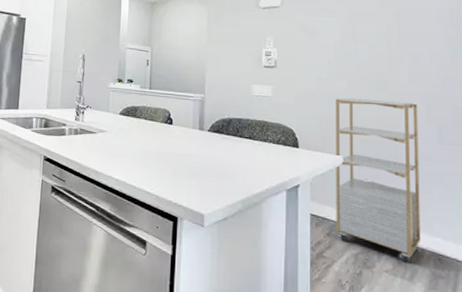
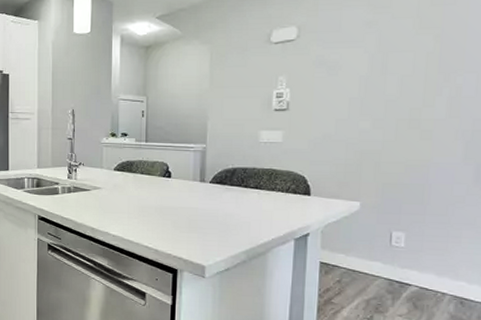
shelving unit: present [336,97,421,263] -> none [347,139,454,307]

